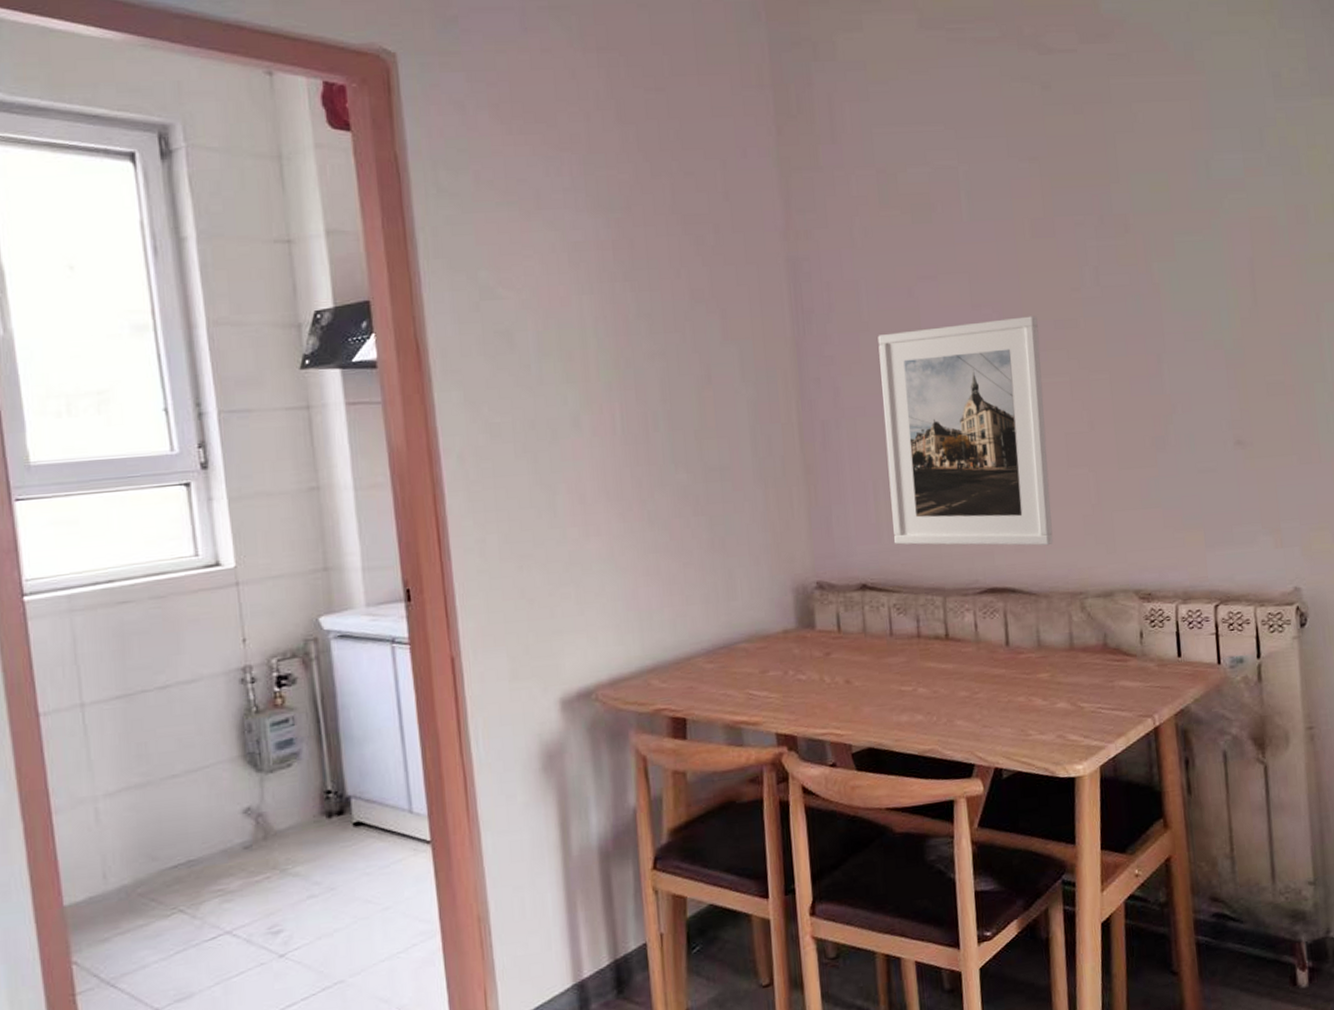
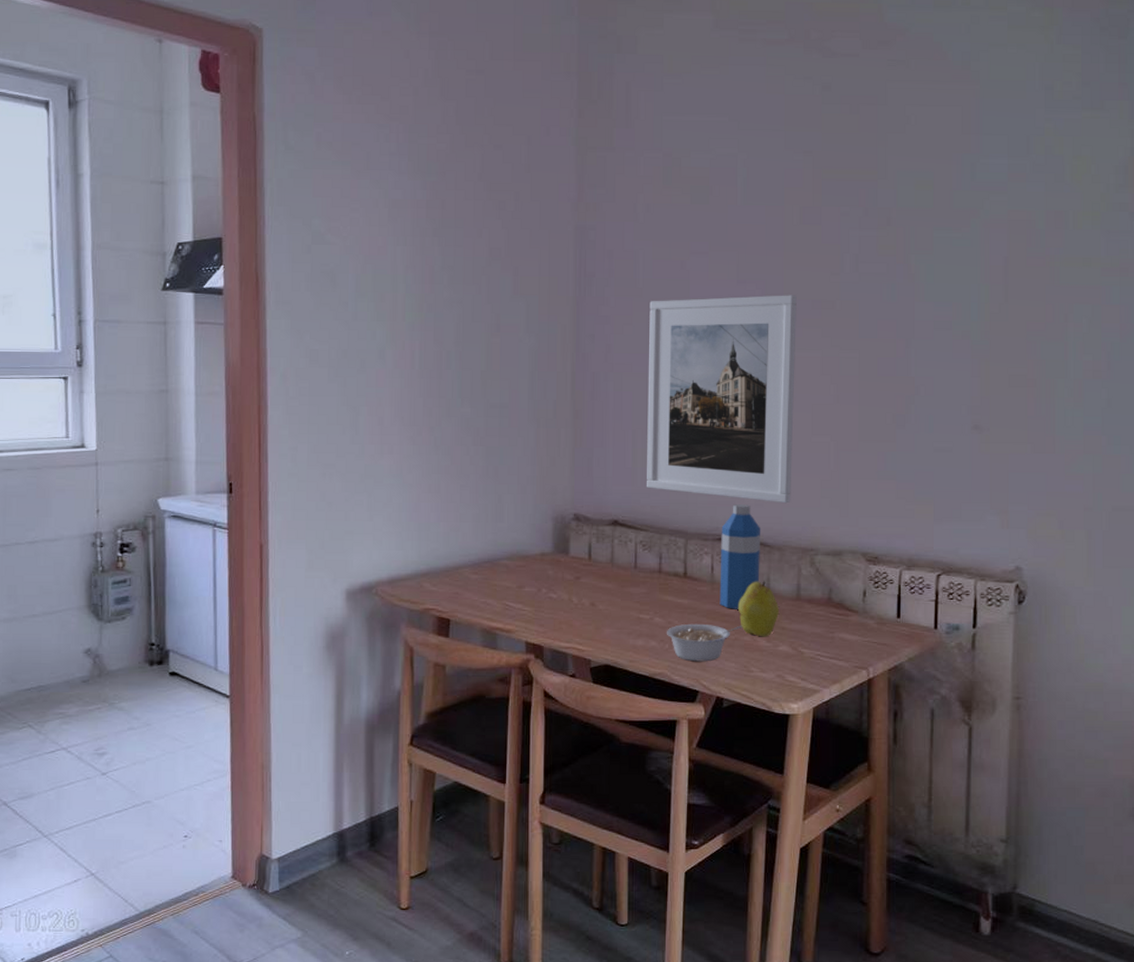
legume: none [932,685,1016,733] -> present [666,623,743,662]
water bottle: none [981,551,1029,669] -> present [719,504,761,609]
fruit: none [1008,633,1053,696] -> present [738,581,779,637]

